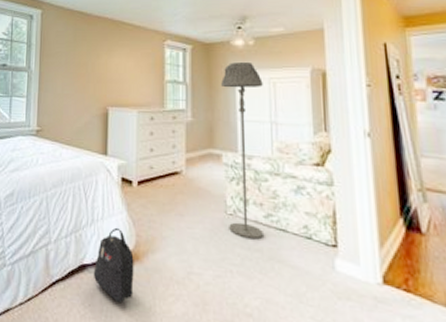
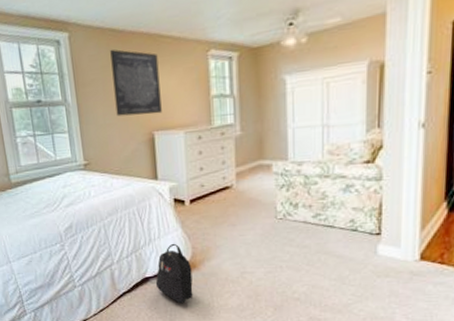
wall art: none [75,28,119,91] -> present [110,49,162,117]
floor lamp: present [221,62,263,240] -> none [271,63,315,238]

